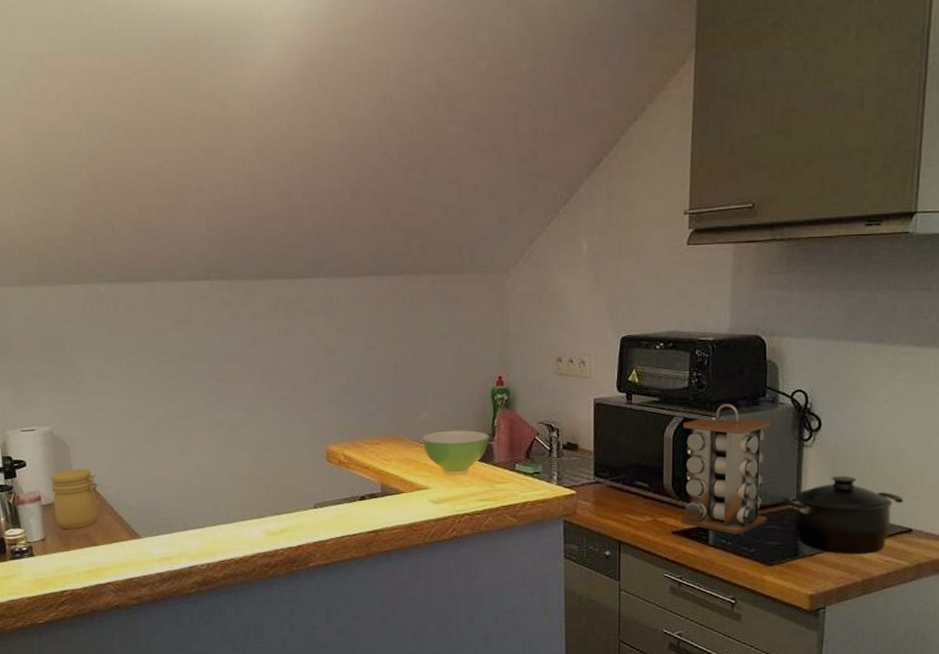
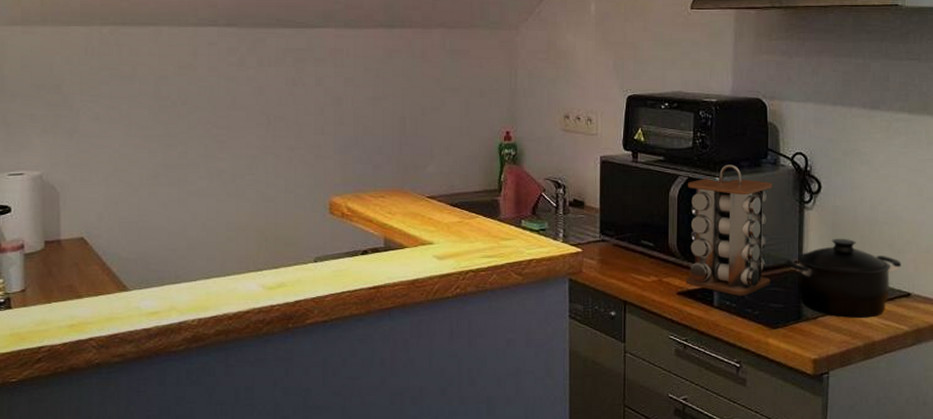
jar: present [51,469,101,530] -> none [37,216,89,281]
bowl: present [420,430,490,476] -> none [425,184,497,231]

